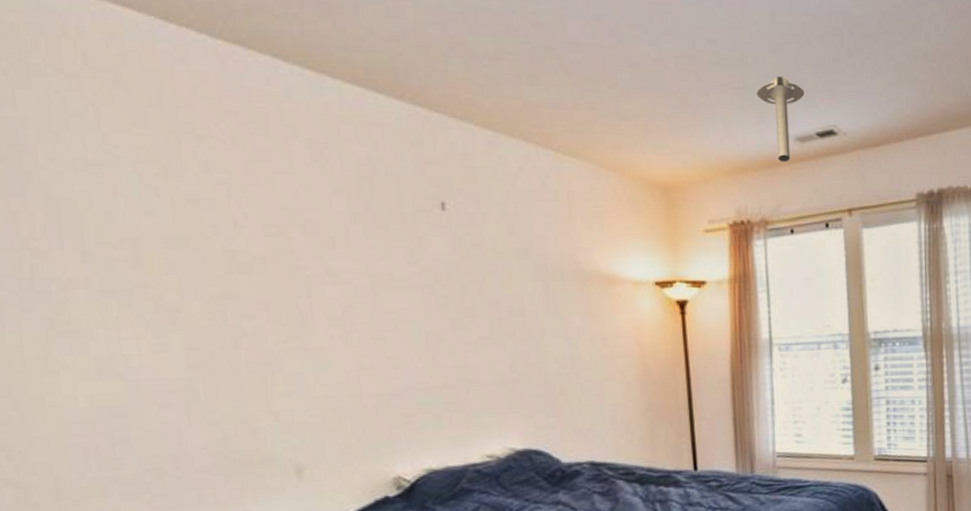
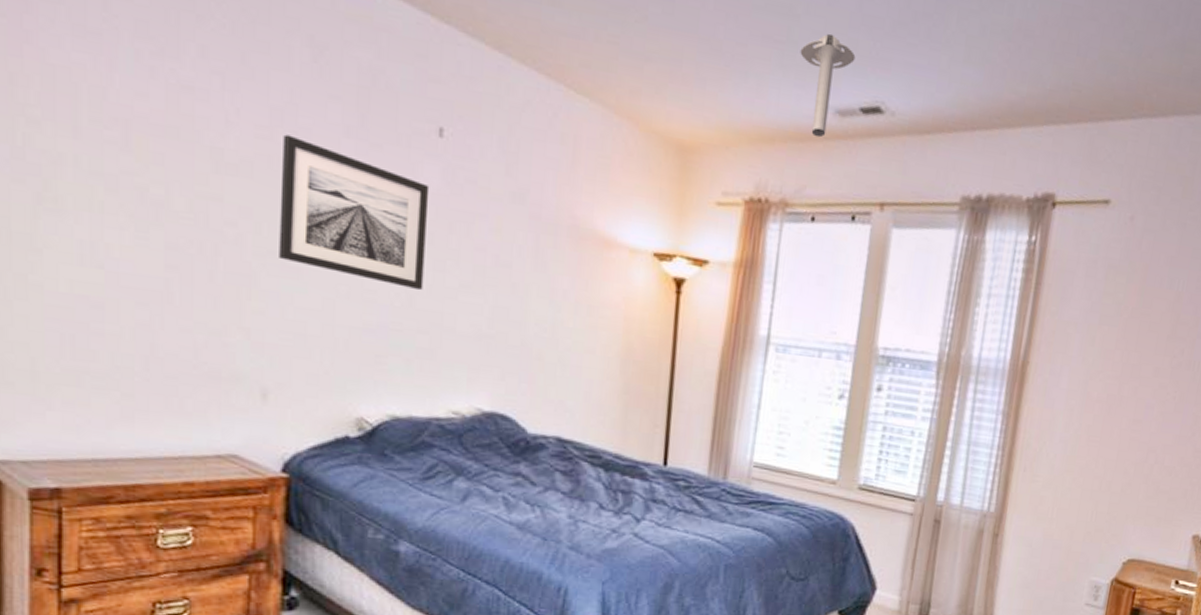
wall art: none [292,229,444,350] -> present [279,134,430,291]

